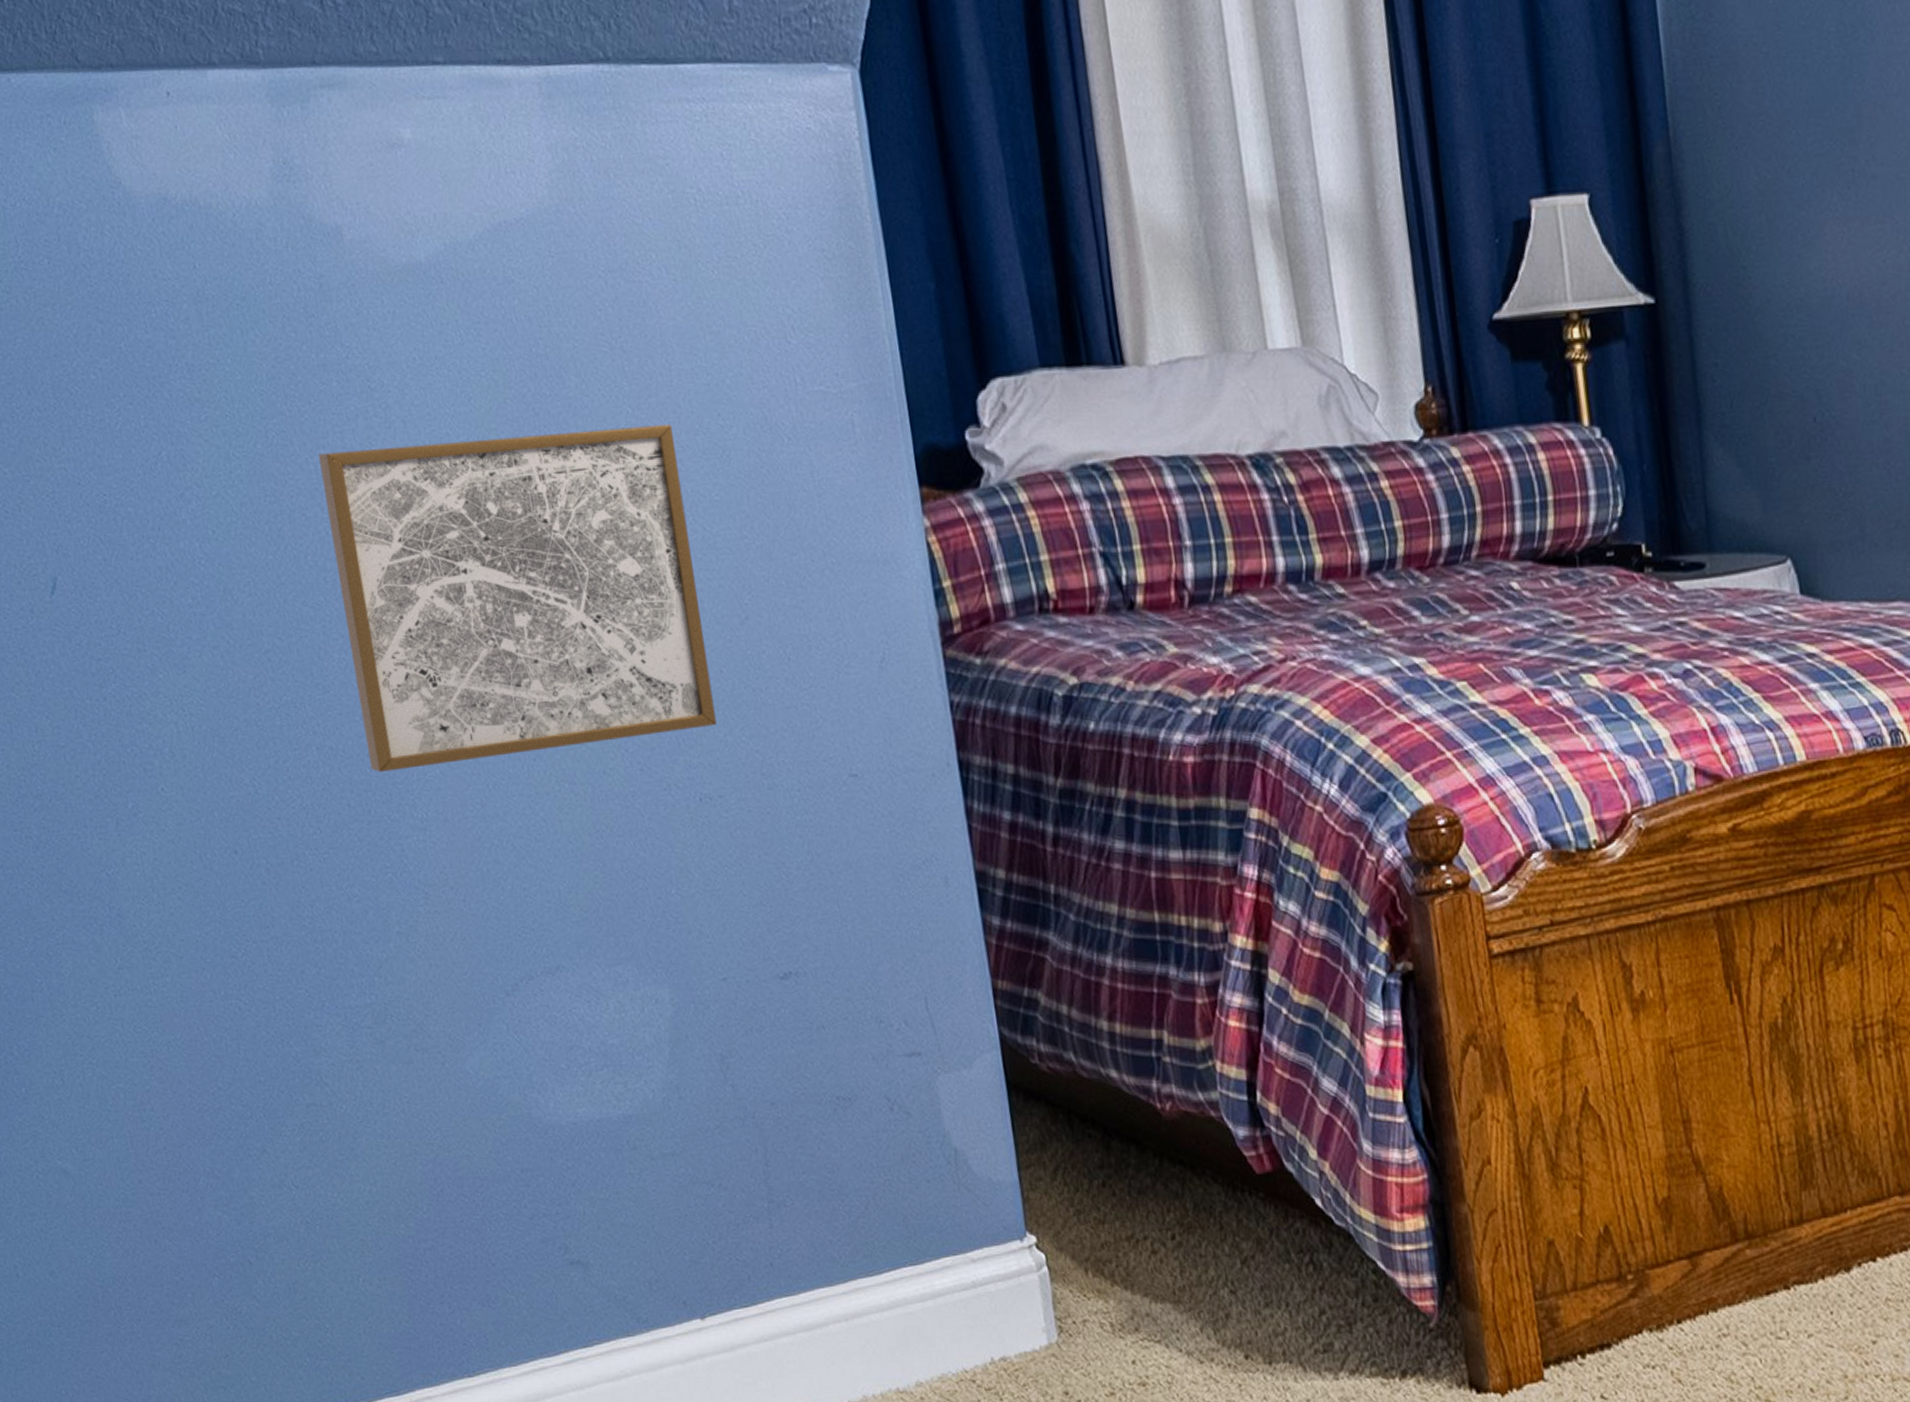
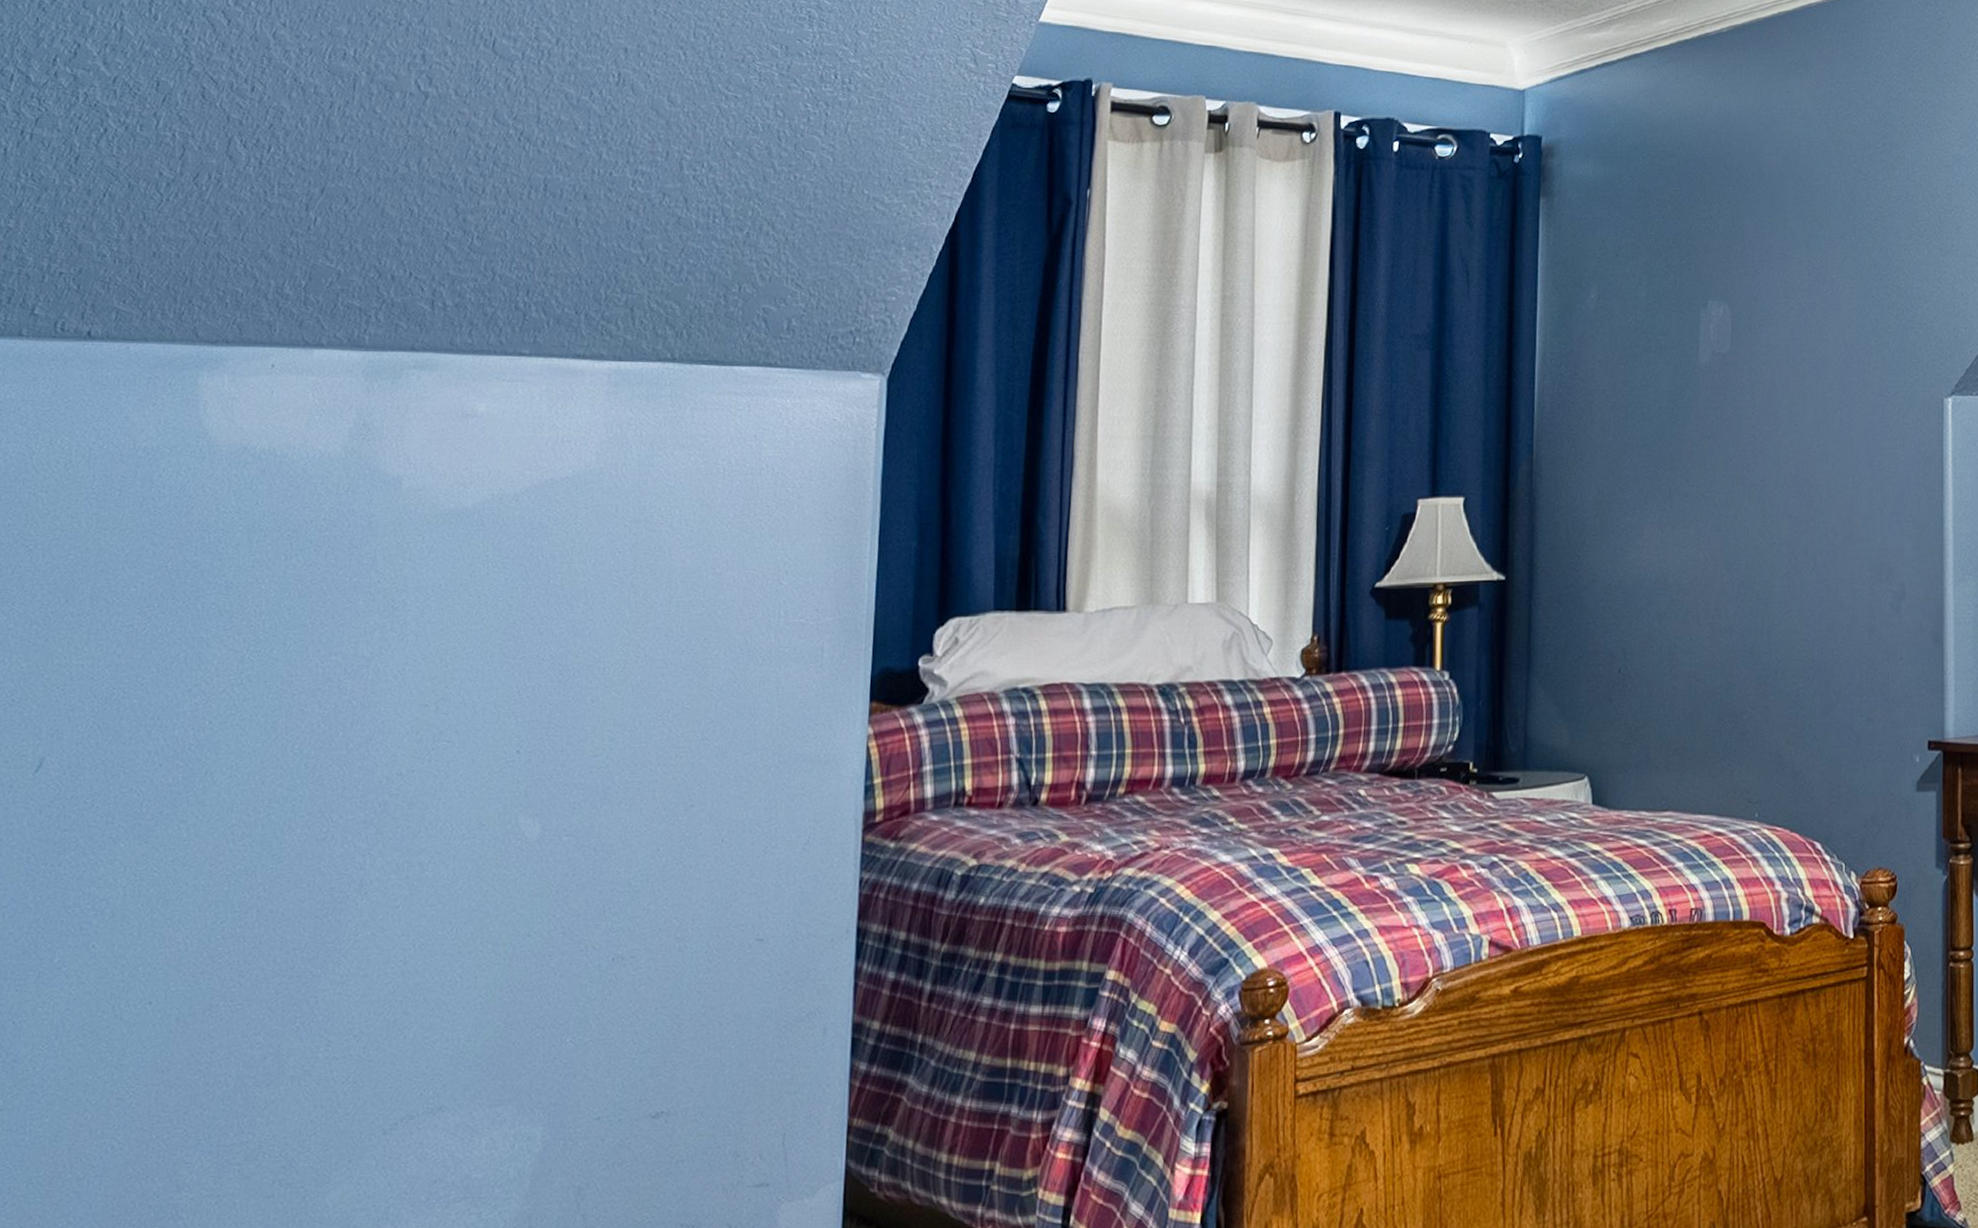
wall art: present [317,424,717,773] -> none [304,645,662,933]

